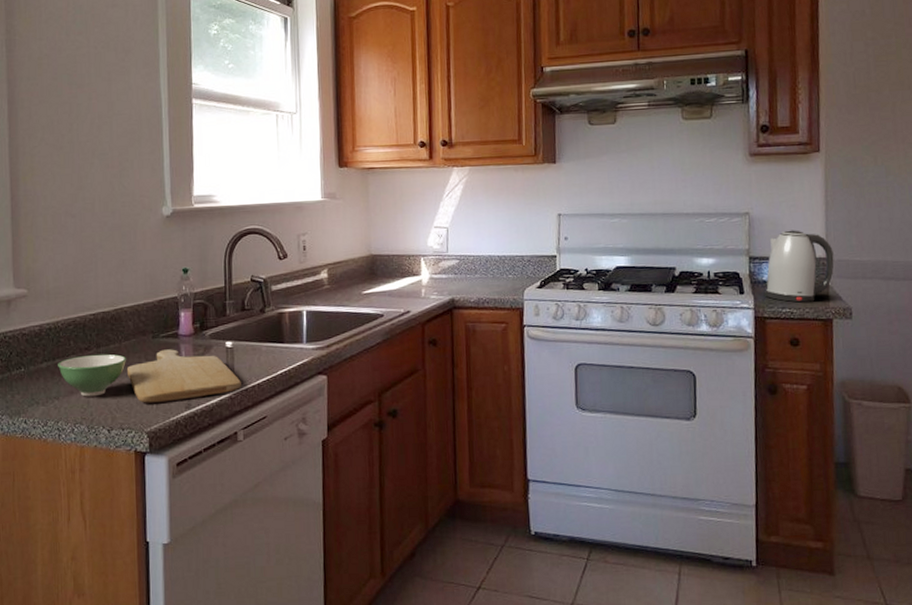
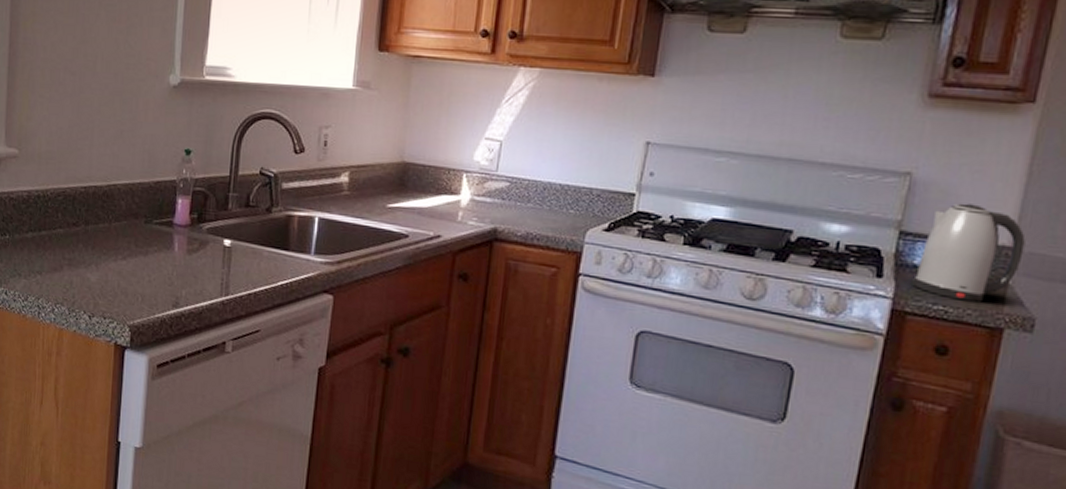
bowl: present [58,354,127,397] -> none [43,231,116,278]
chopping board: present [127,349,241,403] -> none [115,237,236,297]

